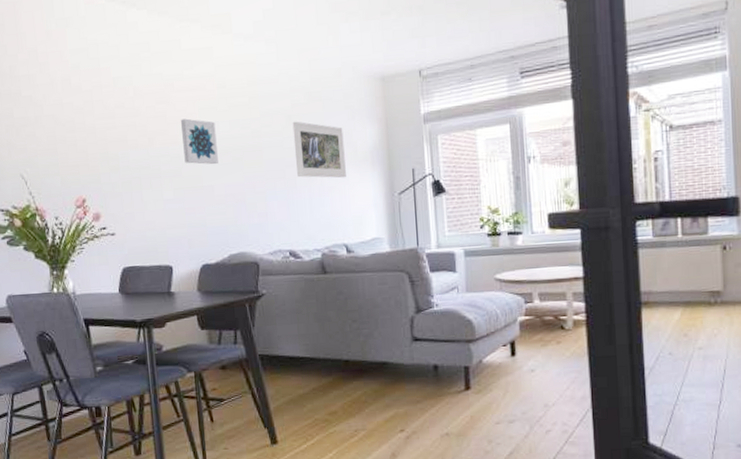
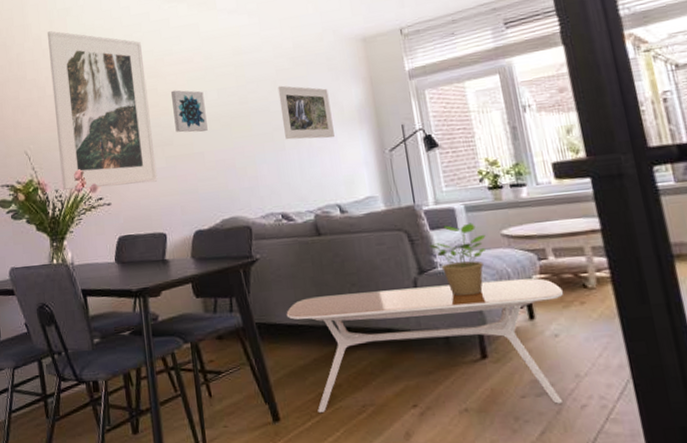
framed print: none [44,43,165,218] -> present [48,31,158,190]
coffee table: none [288,319,544,437] -> present [286,278,564,414]
potted plant: none [428,267,481,334] -> present [429,223,486,297]

